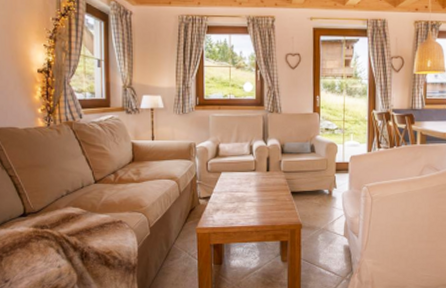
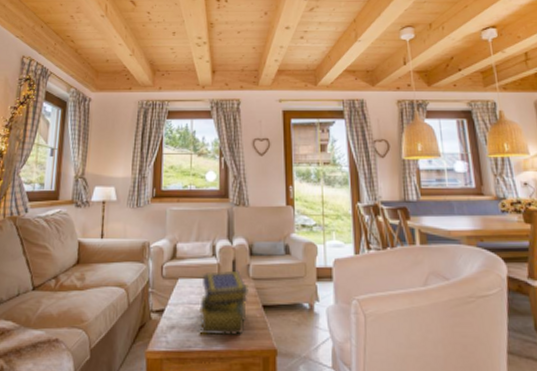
stack of books: none [239,165,281,216] -> present [199,270,250,337]

